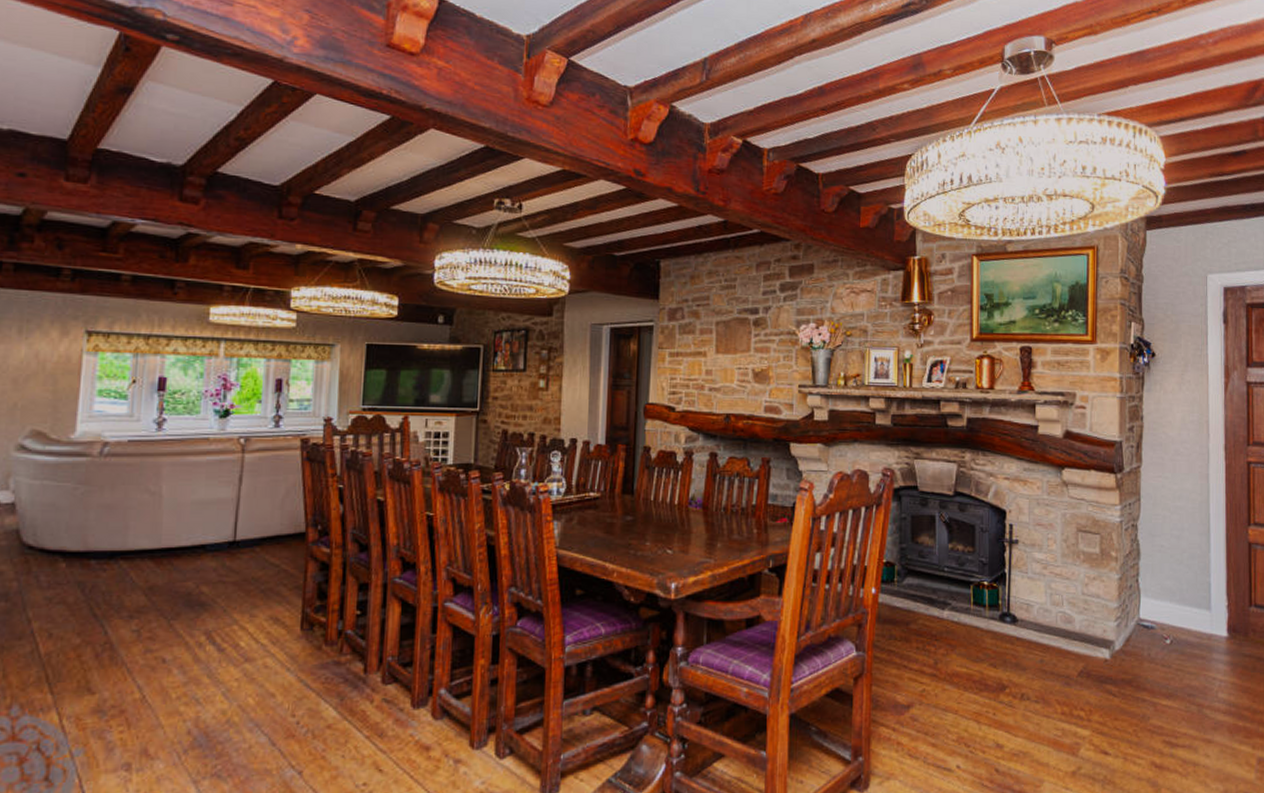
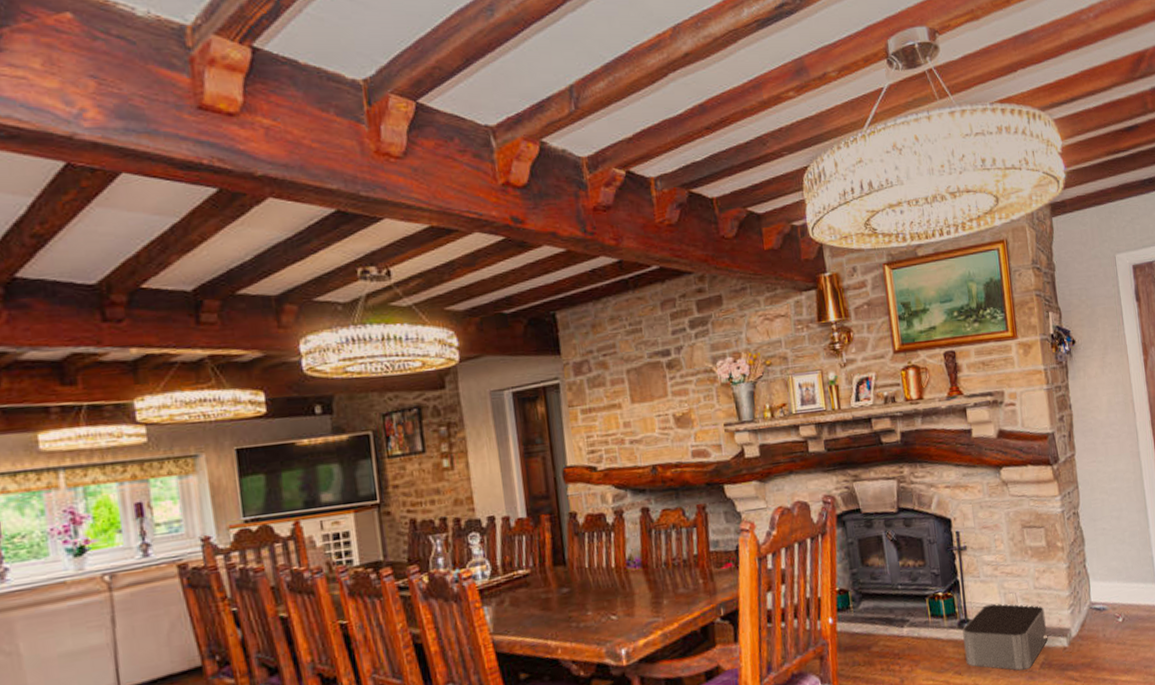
storage bin: none [1003,602,1090,675] -> present [962,603,1048,671]

